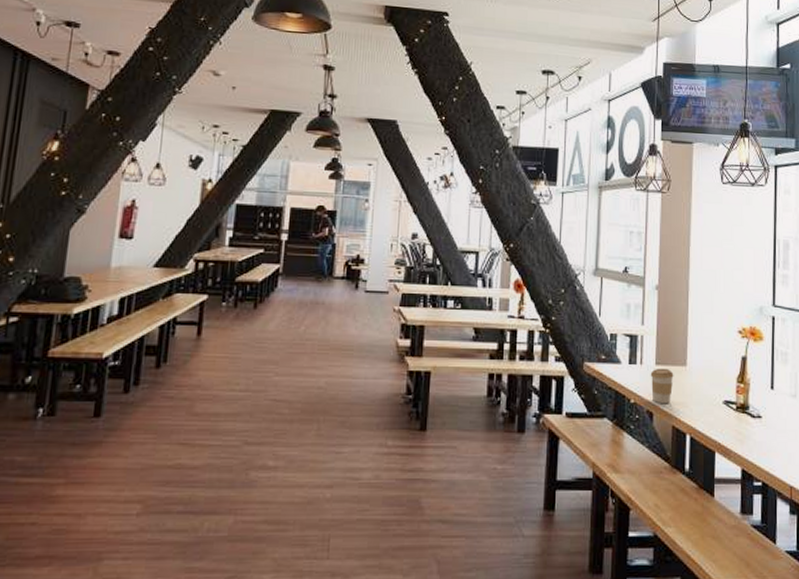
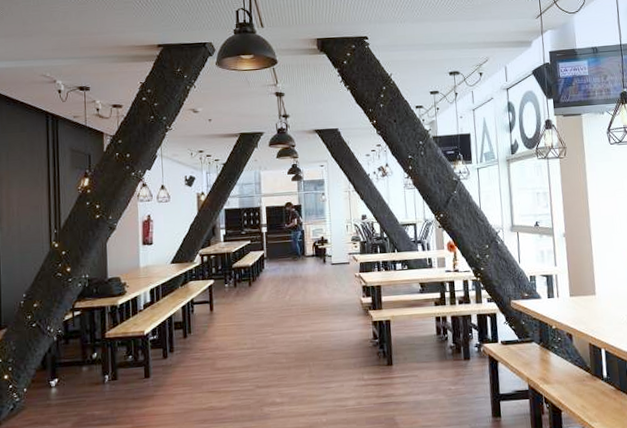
coffee cup: present [650,368,674,404] -> none [566,298,586,327]

